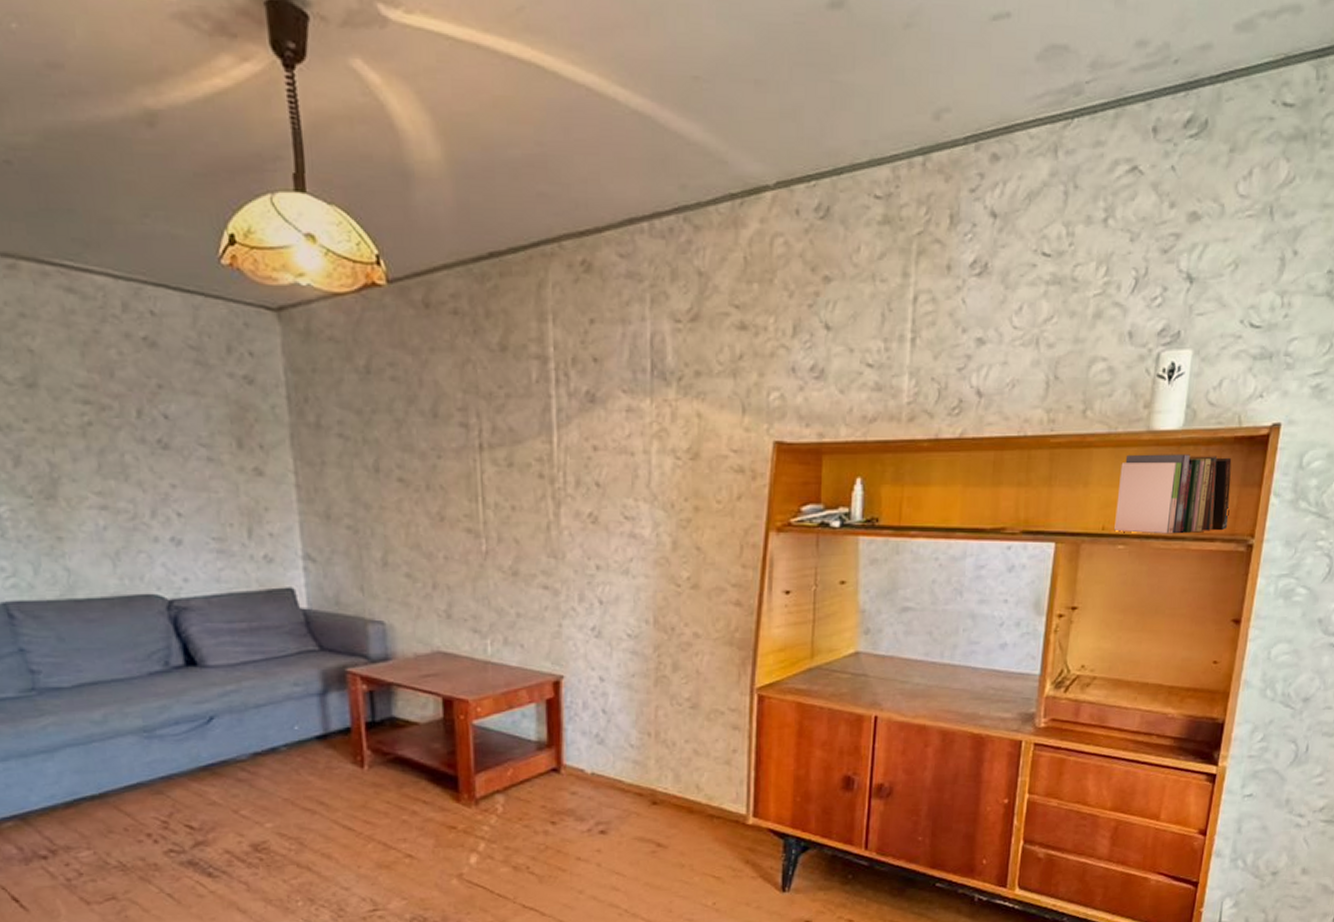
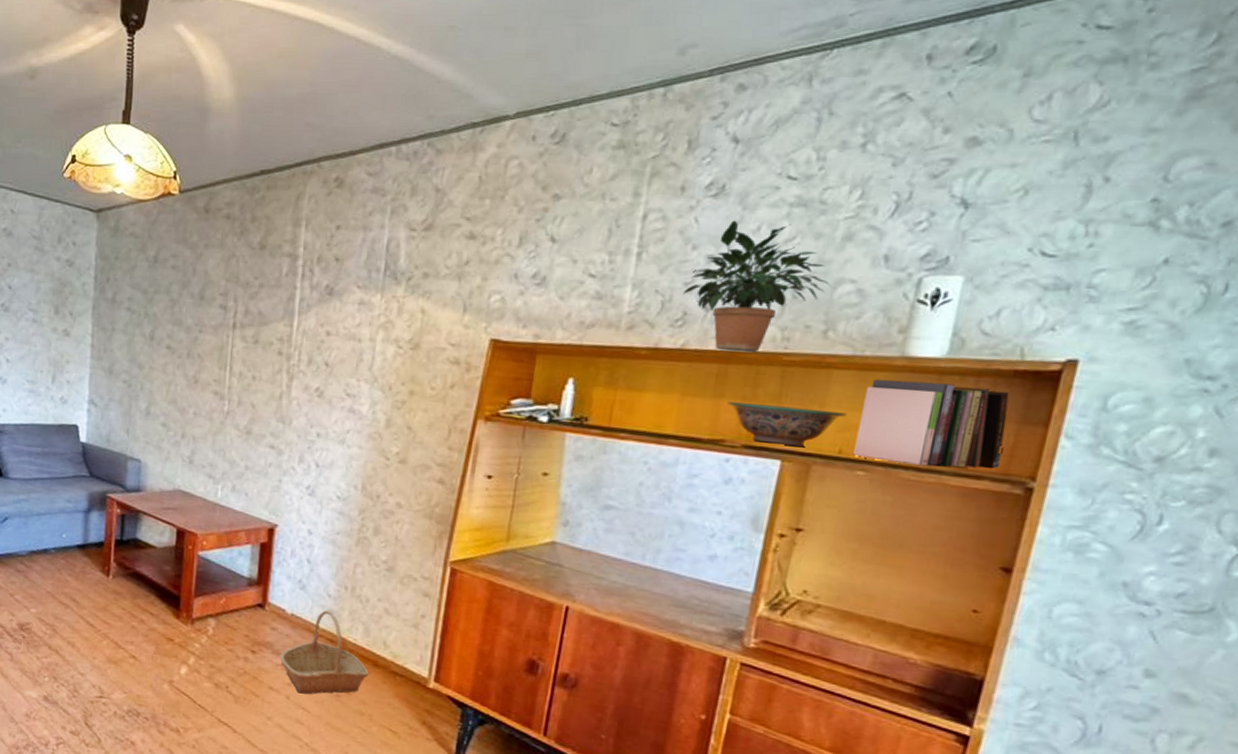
basket: none [585,762,685,858] -> present [280,610,370,694]
potted plant: none [958,300,1087,437] -> present [684,220,832,353]
decorative bowl: none [1004,489,1107,527] -> present [726,402,847,446]

